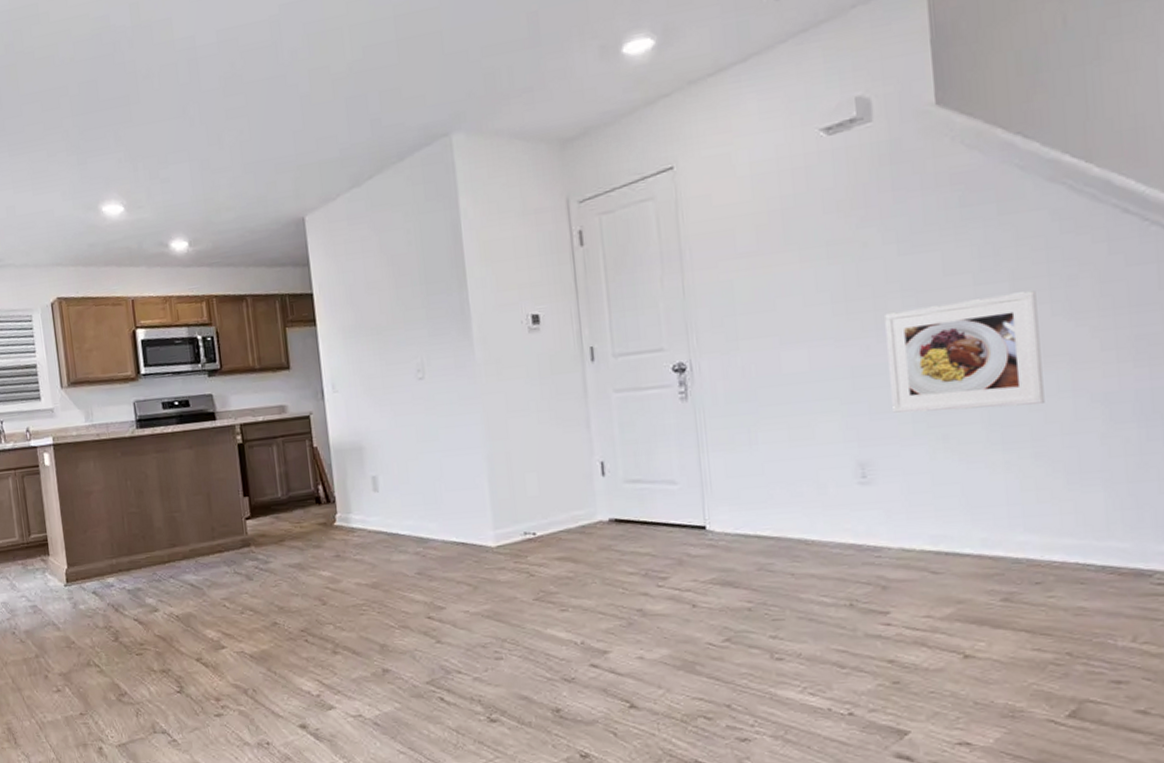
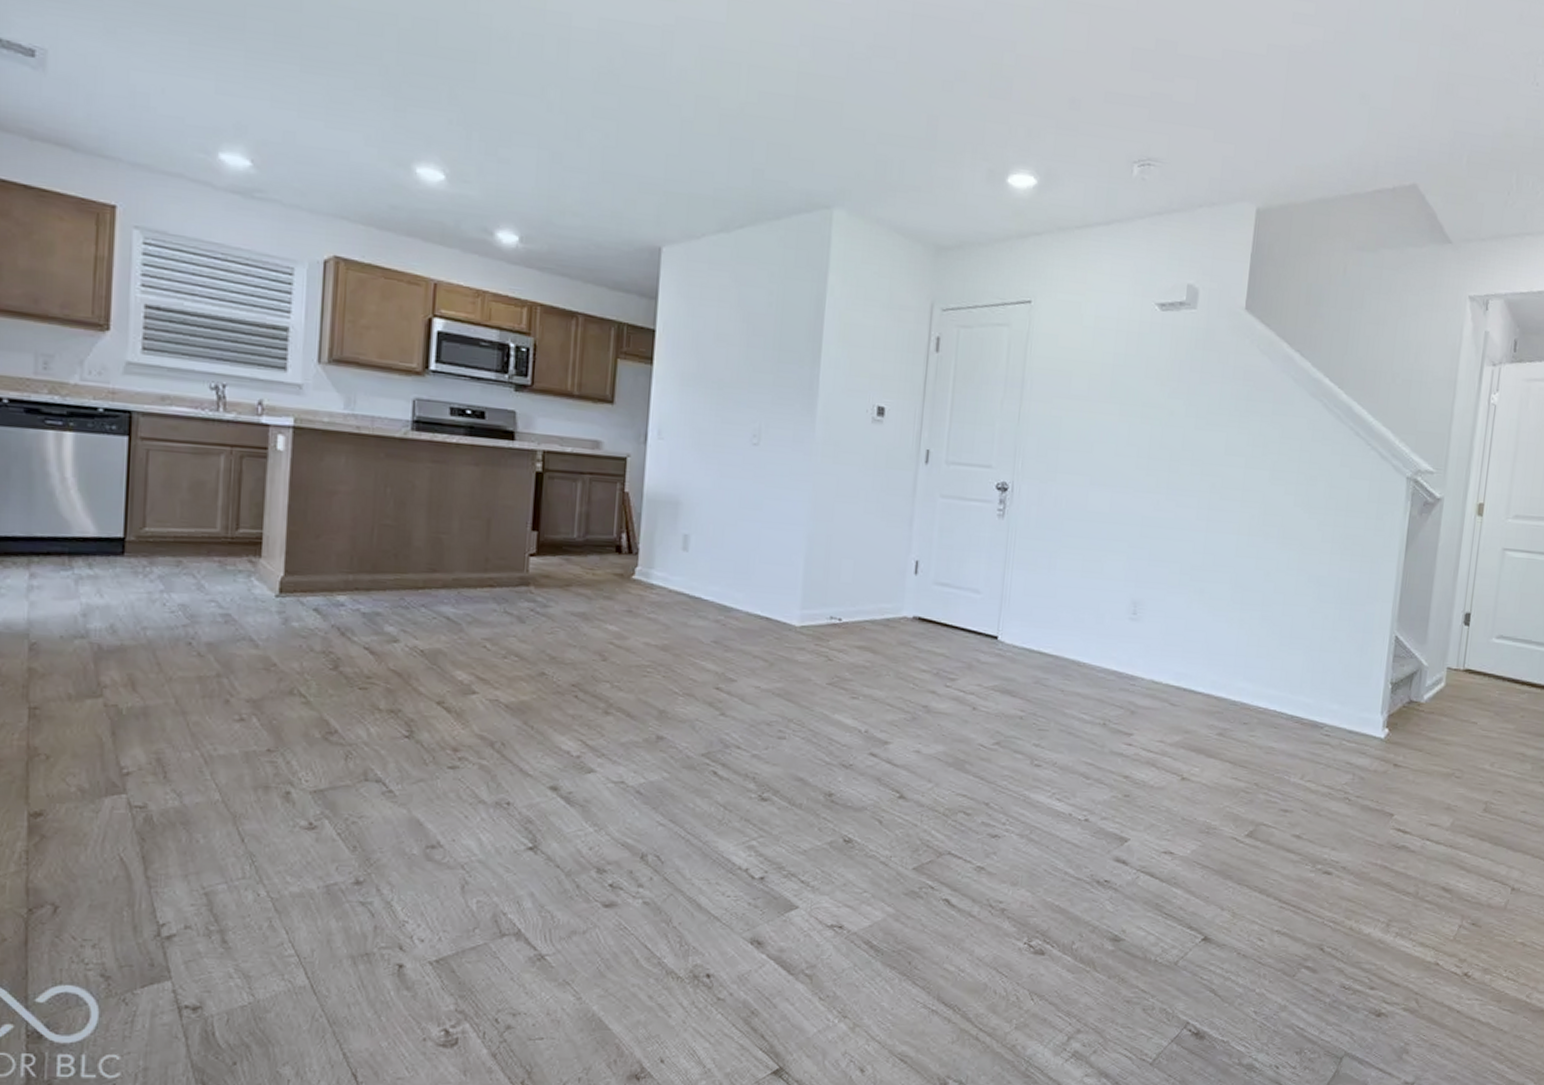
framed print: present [885,290,1045,413] -> none [1167,476,1287,576]

